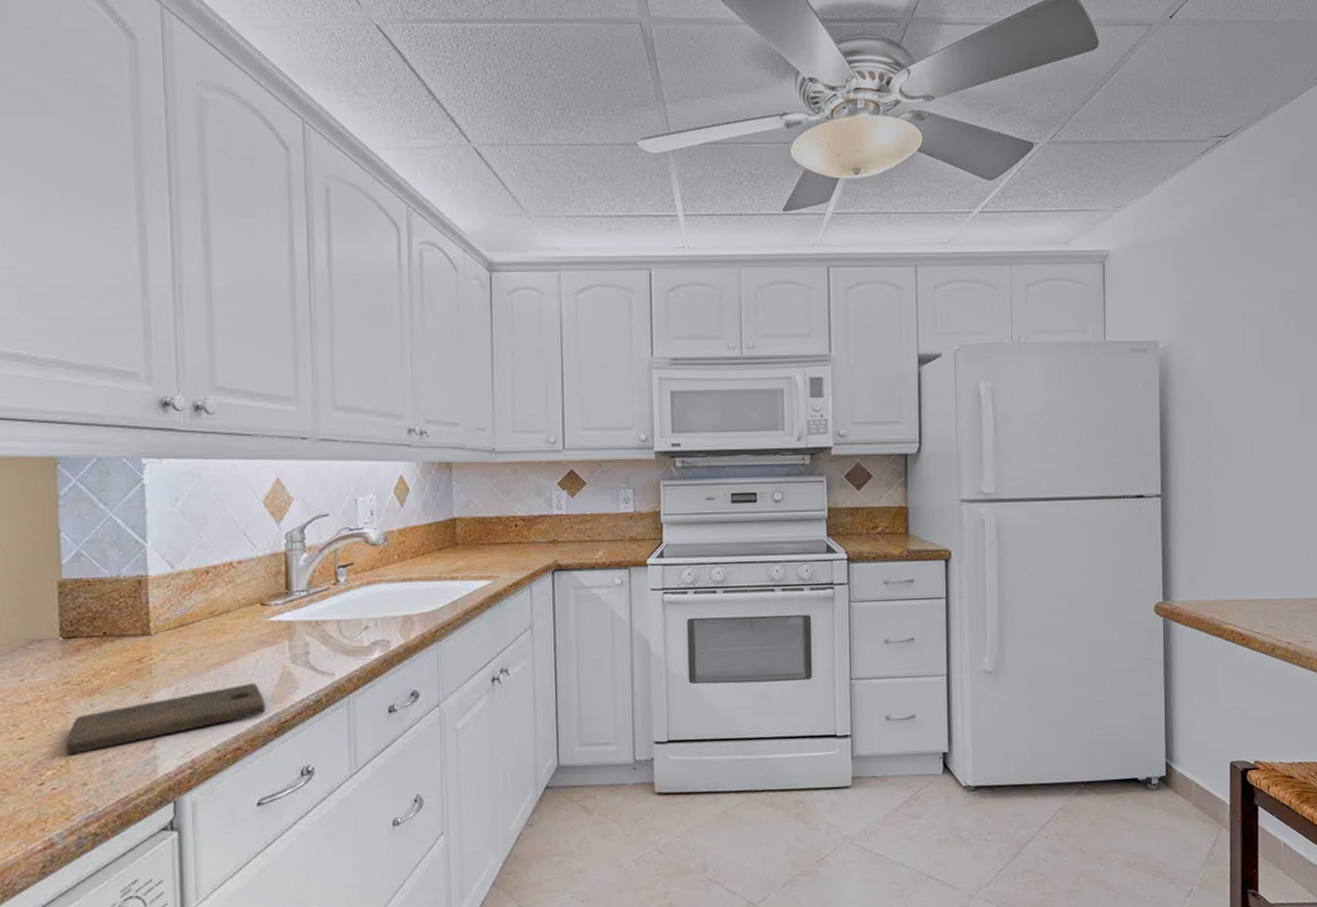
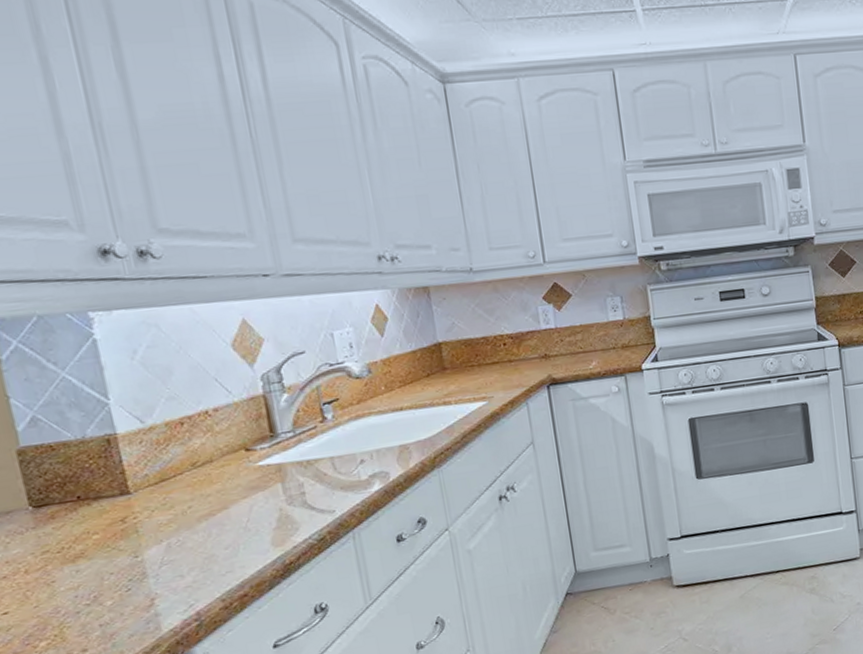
cutting board: present [66,683,265,755] -> none [56,529,268,624]

